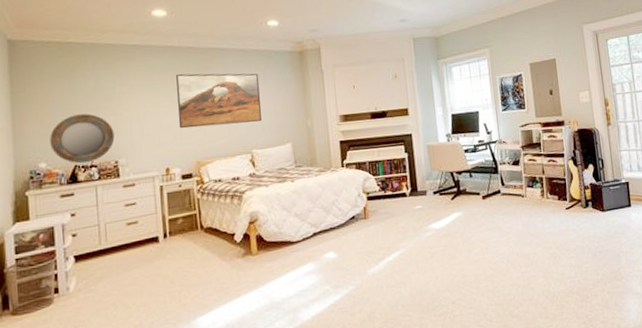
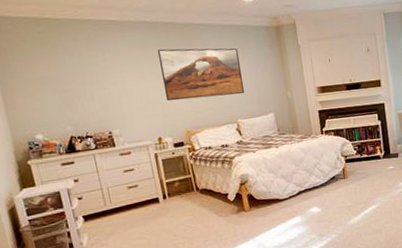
home mirror: present [50,113,115,164] -> none [42,88,106,135]

